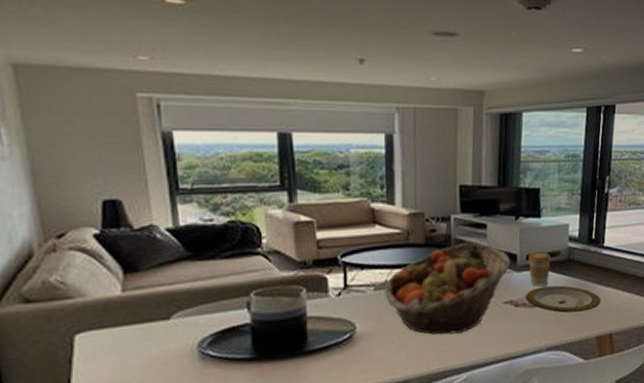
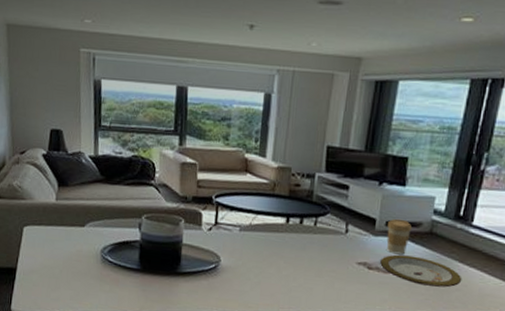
fruit basket: present [384,243,510,335] -> none [248,201,369,284]

